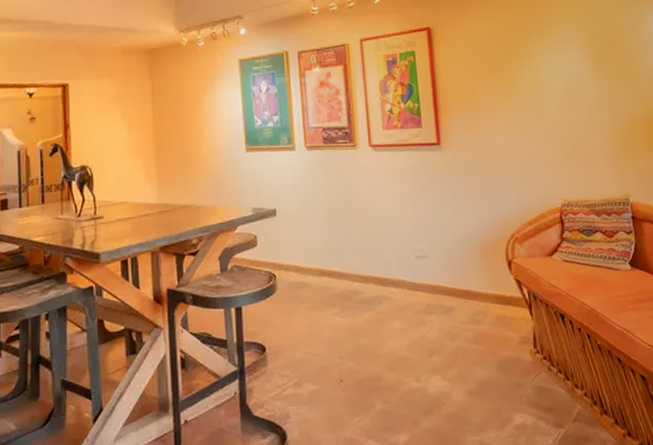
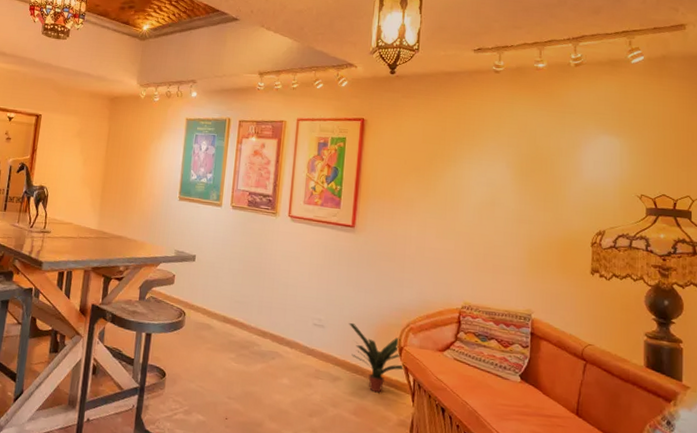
potted plant: none [452,245,518,315] -> present [349,322,406,393]

